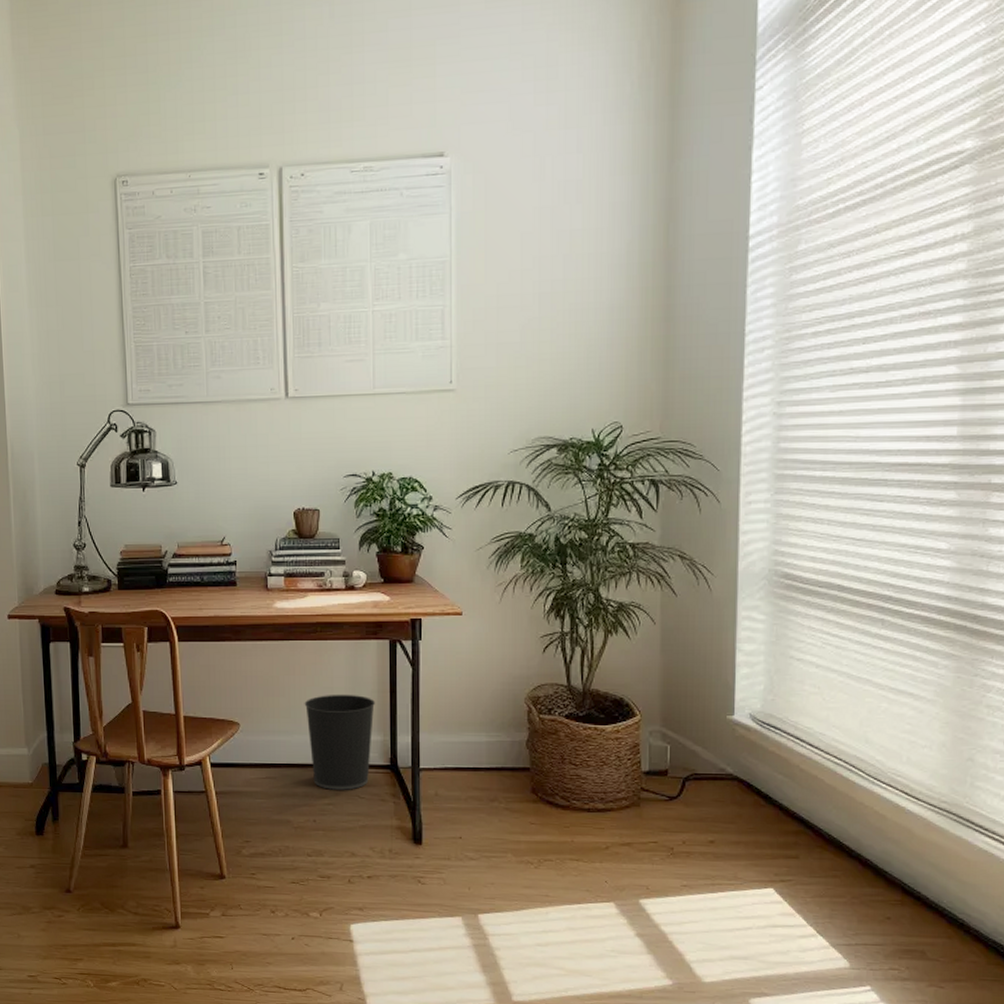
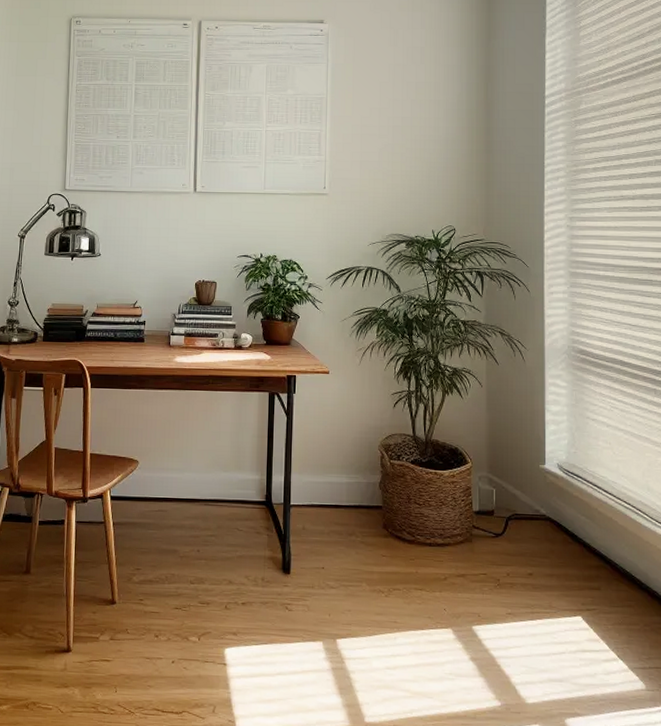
wastebasket: present [304,694,376,790] -> none [195,437,256,523]

